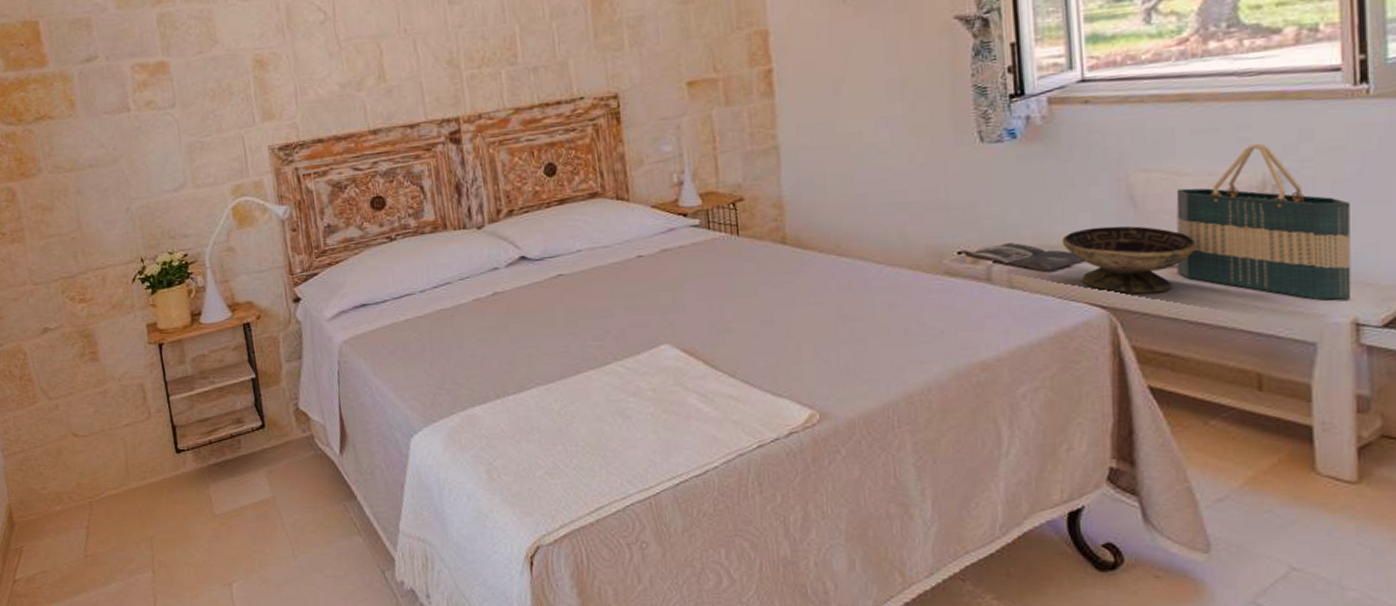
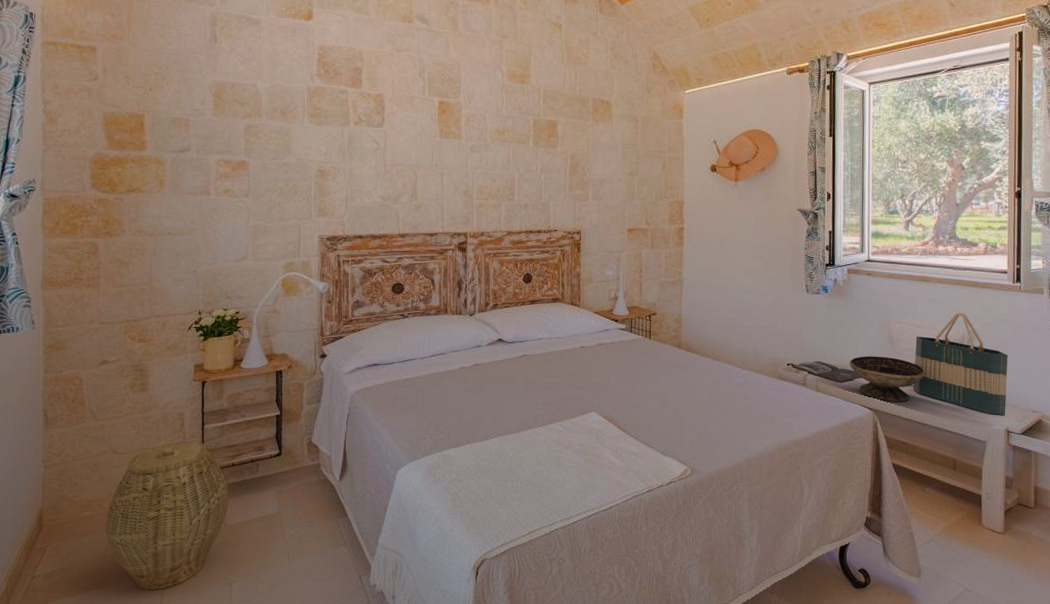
woven basket: none [79,417,213,593] -> present [106,441,229,590]

